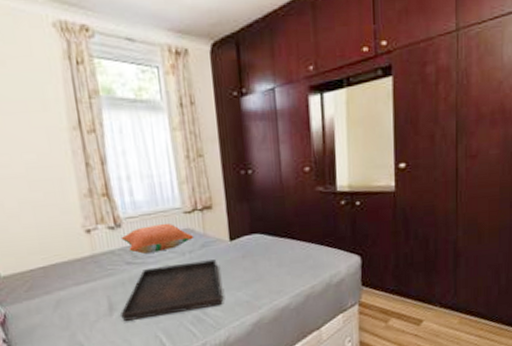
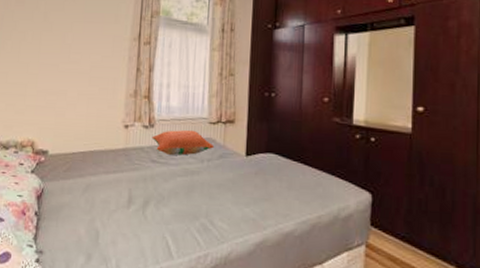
serving tray: present [120,259,223,322] -> none [137,169,232,219]

